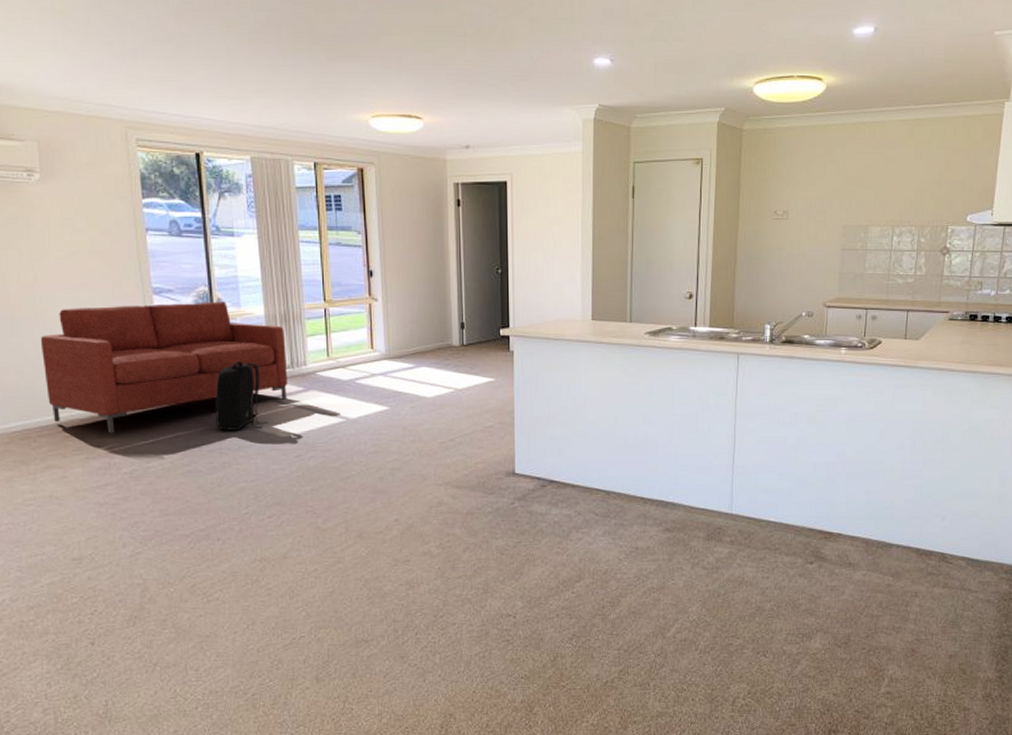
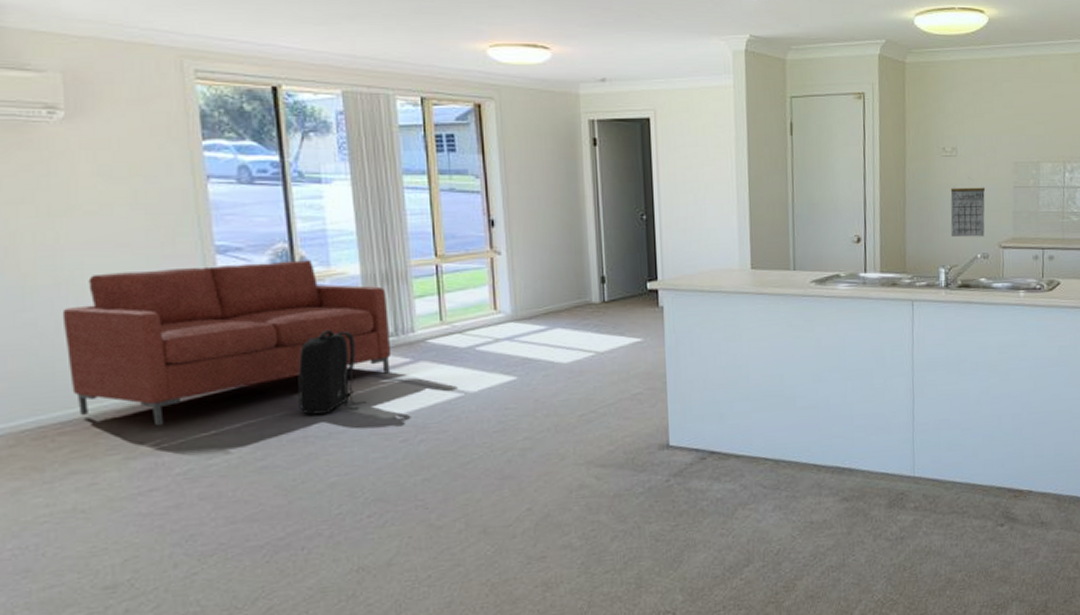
calendar: none [778,248,814,296] -> present [950,186,986,238]

